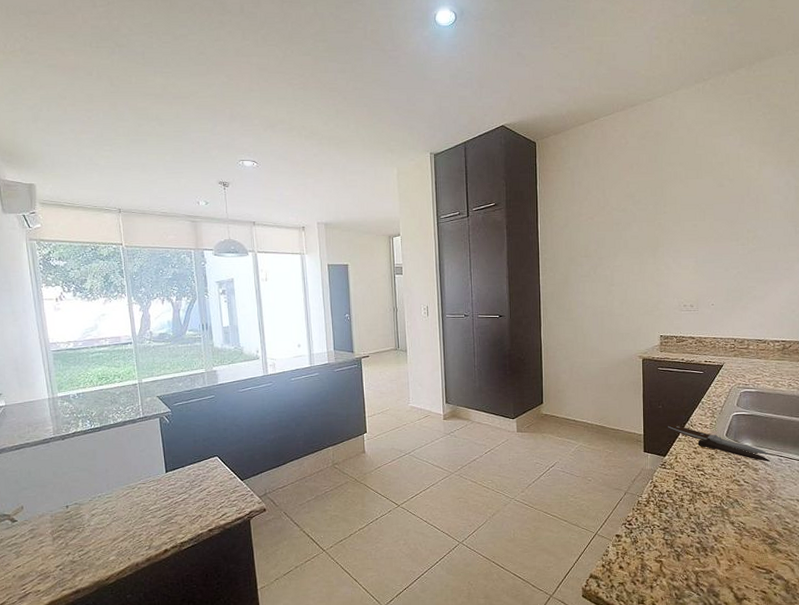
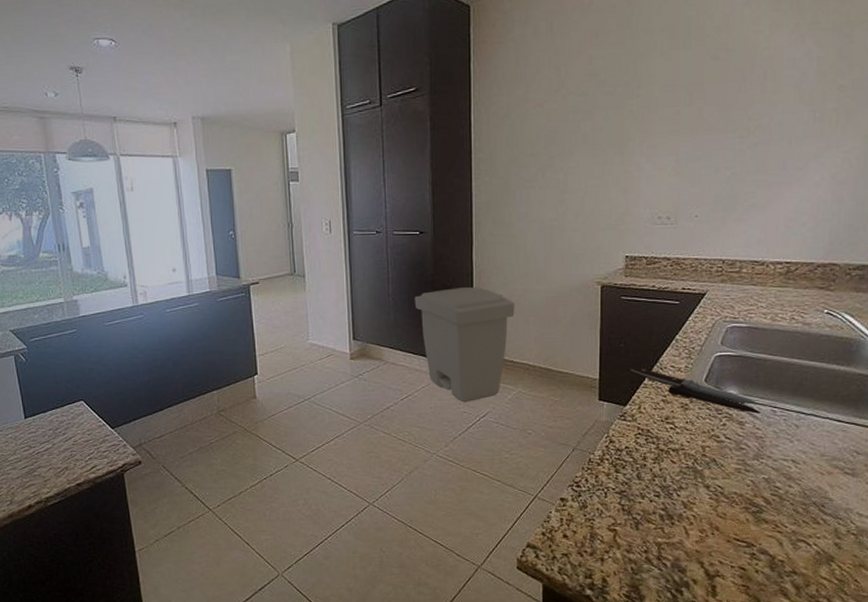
trash can: none [495,360,576,454] -> present [414,287,515,402]

